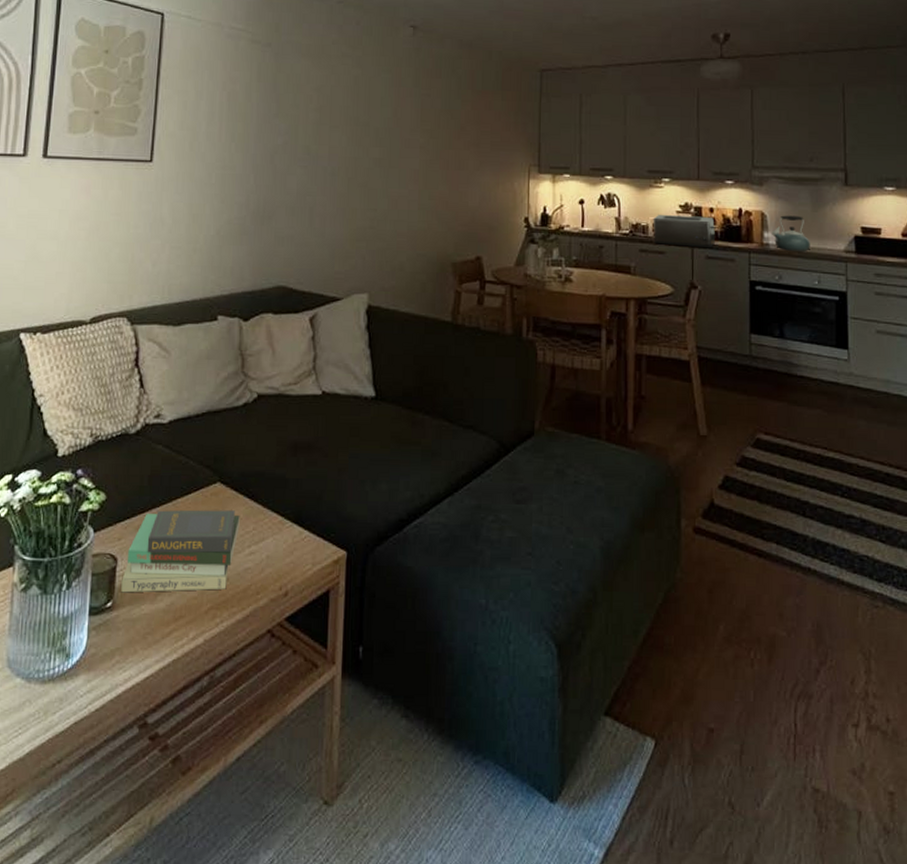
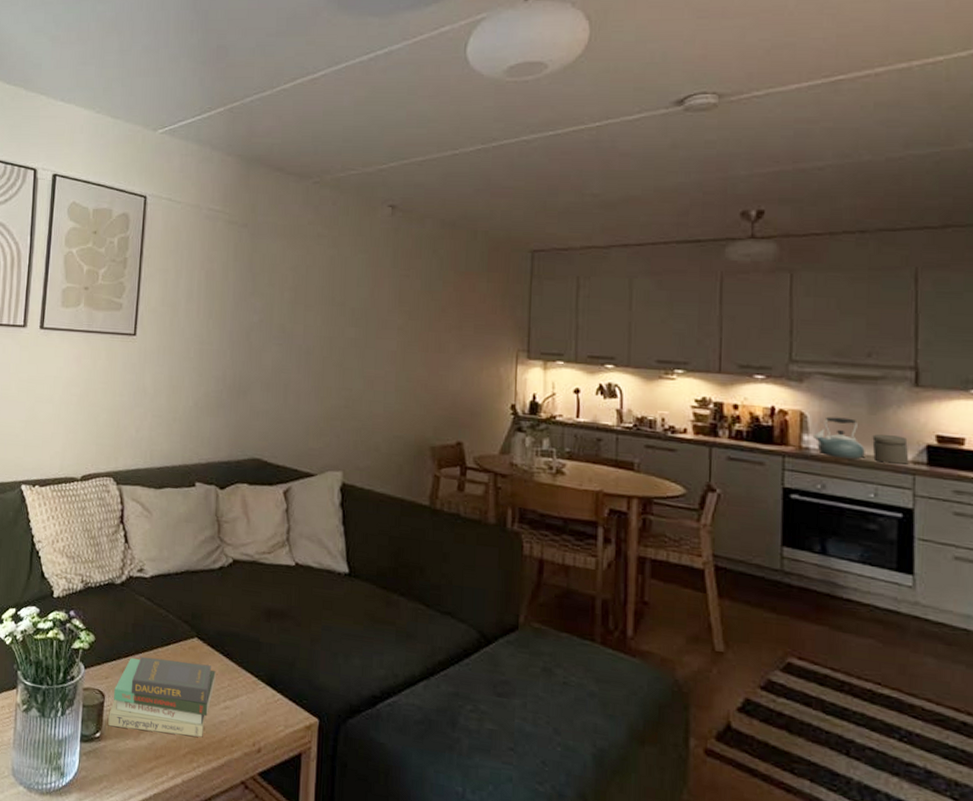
toaster: present [653,214,716,248] -> none [662,408,741,449]
jar: none [815,228,842,255] -> present [872,434,909,465]

